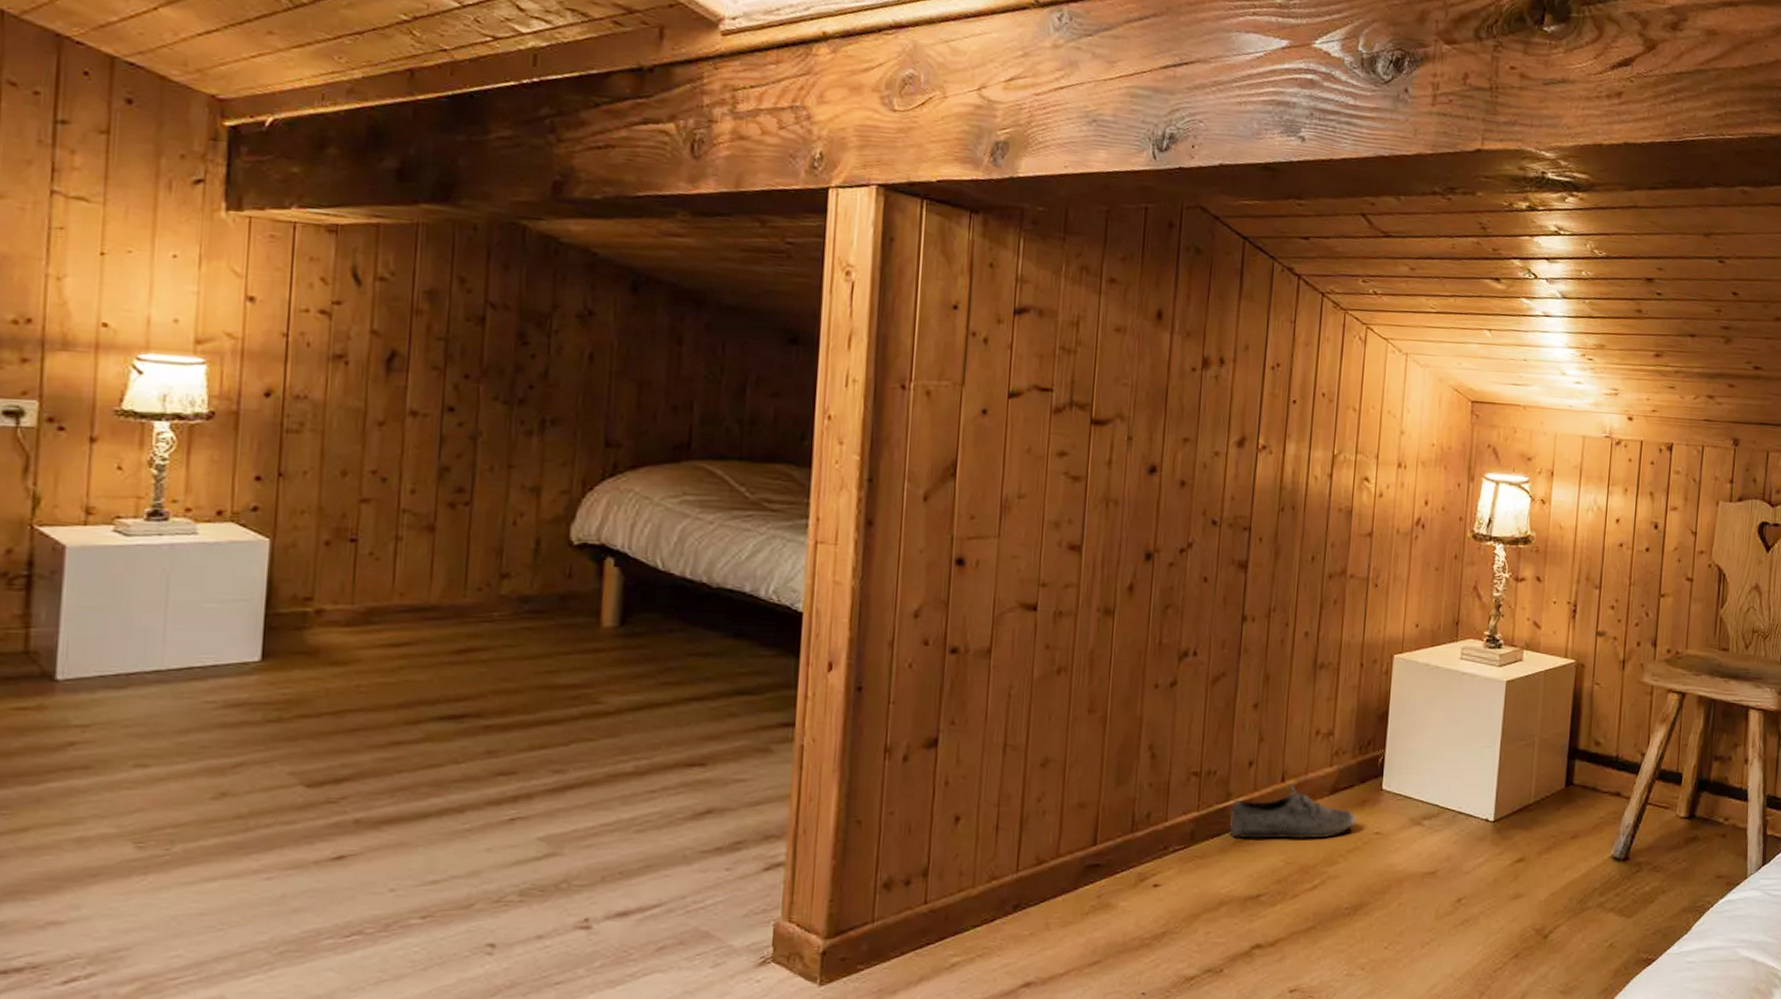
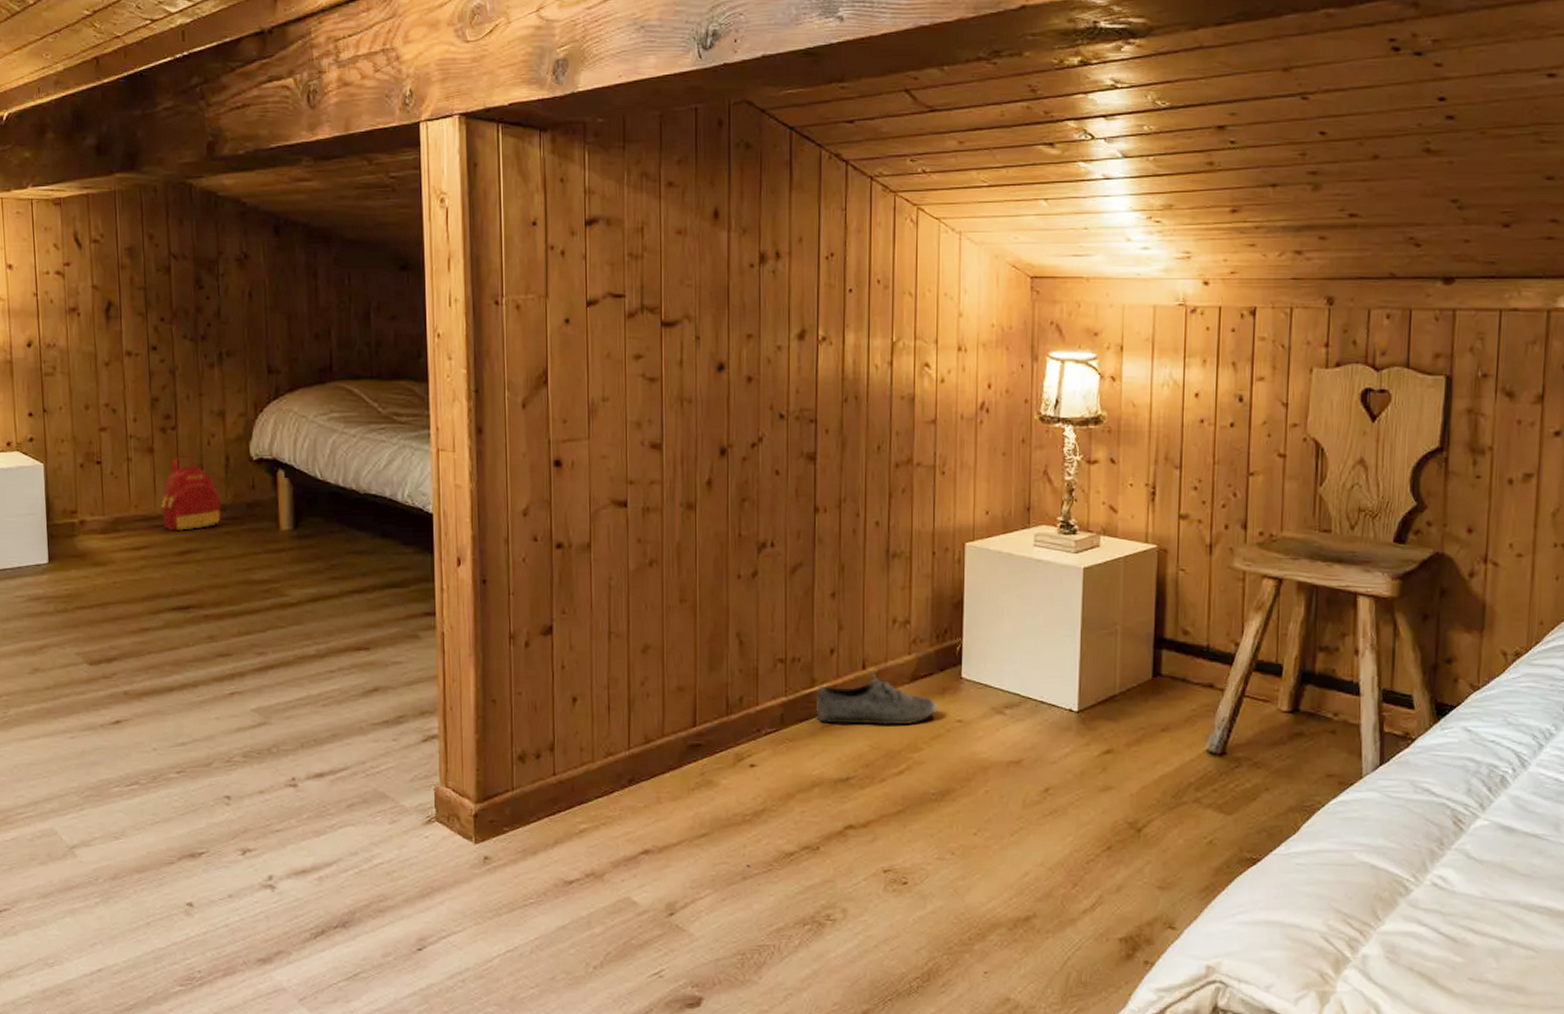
backpack: none [437,535,524,626] -> present [161,454,222,532]

